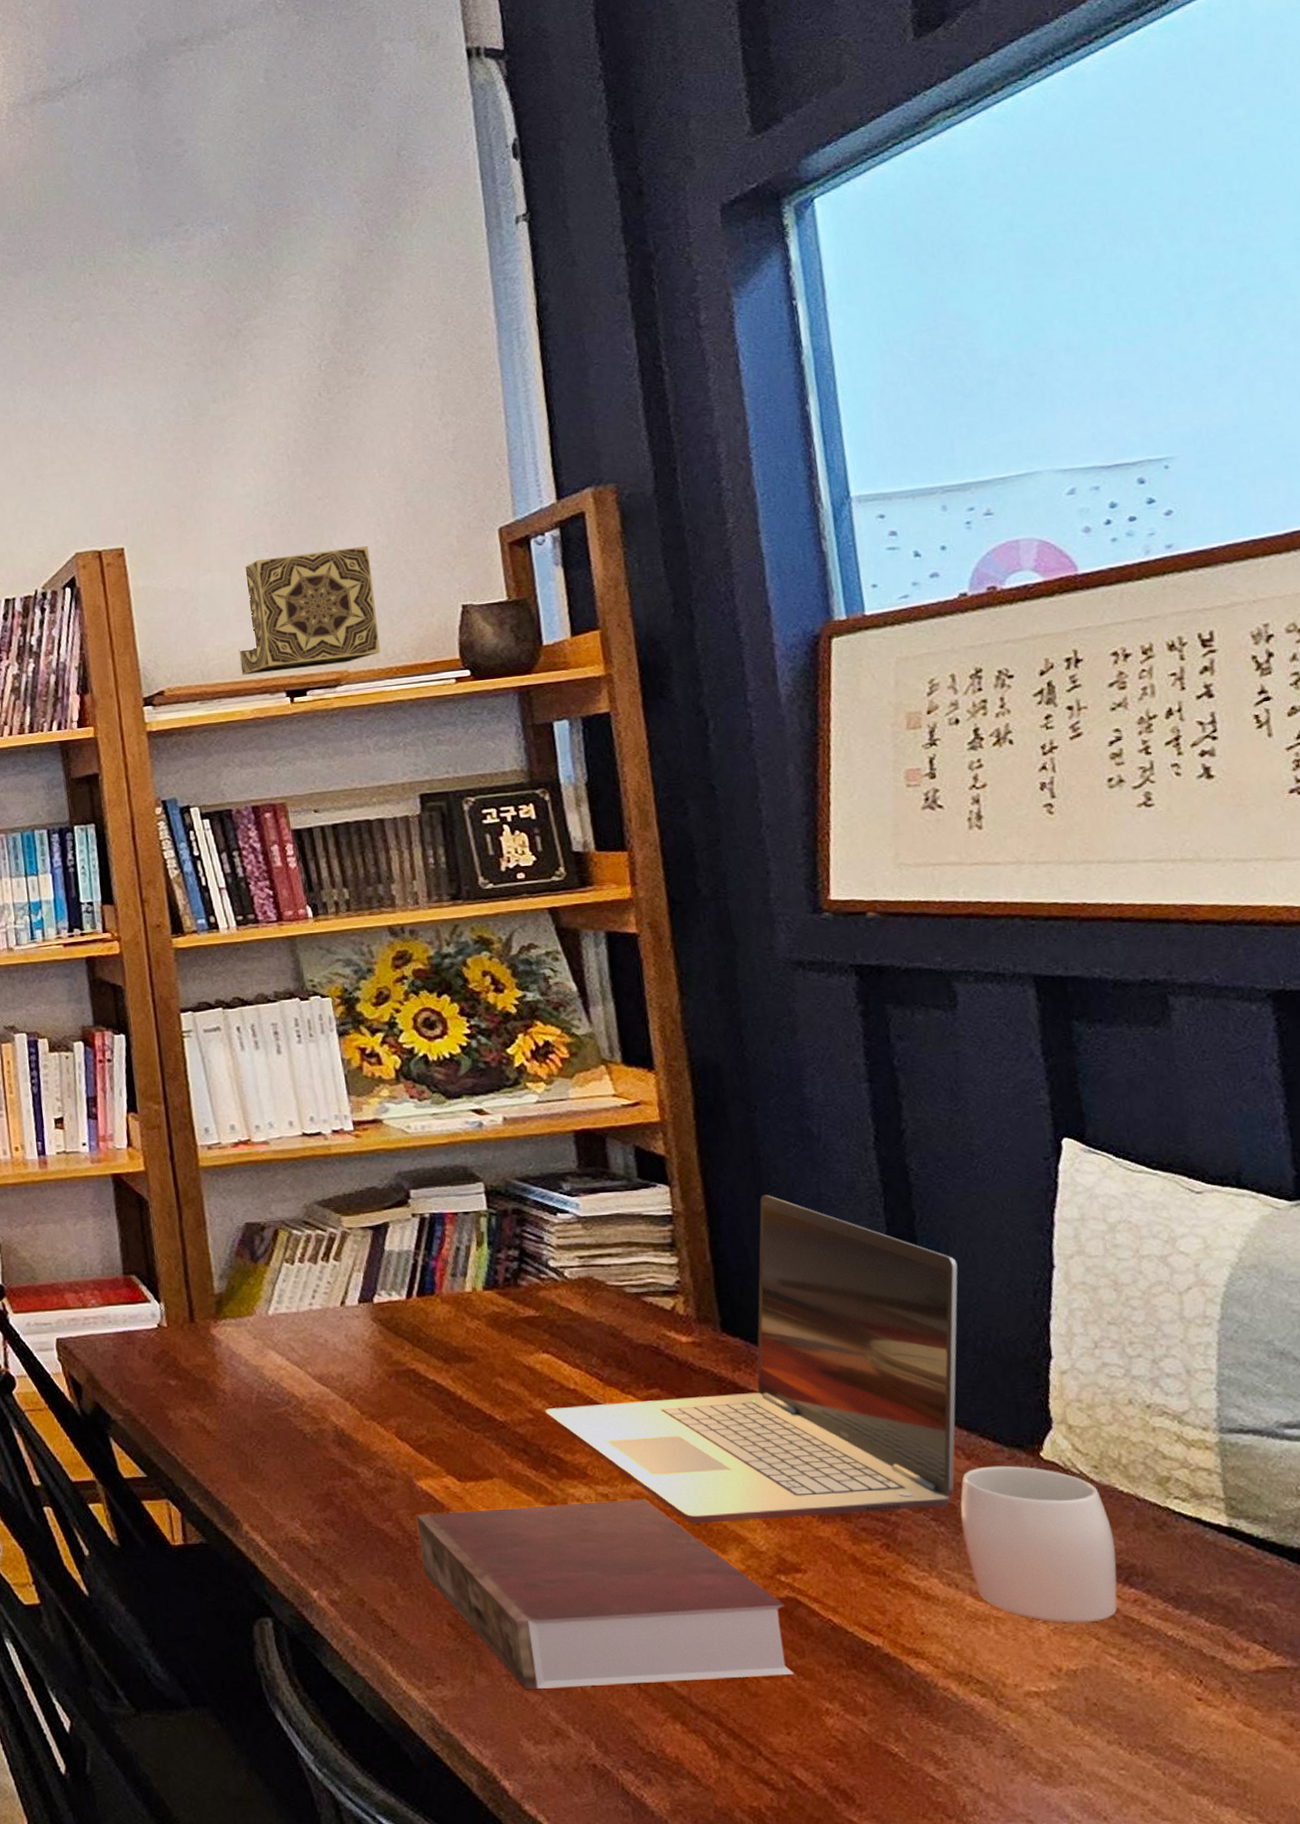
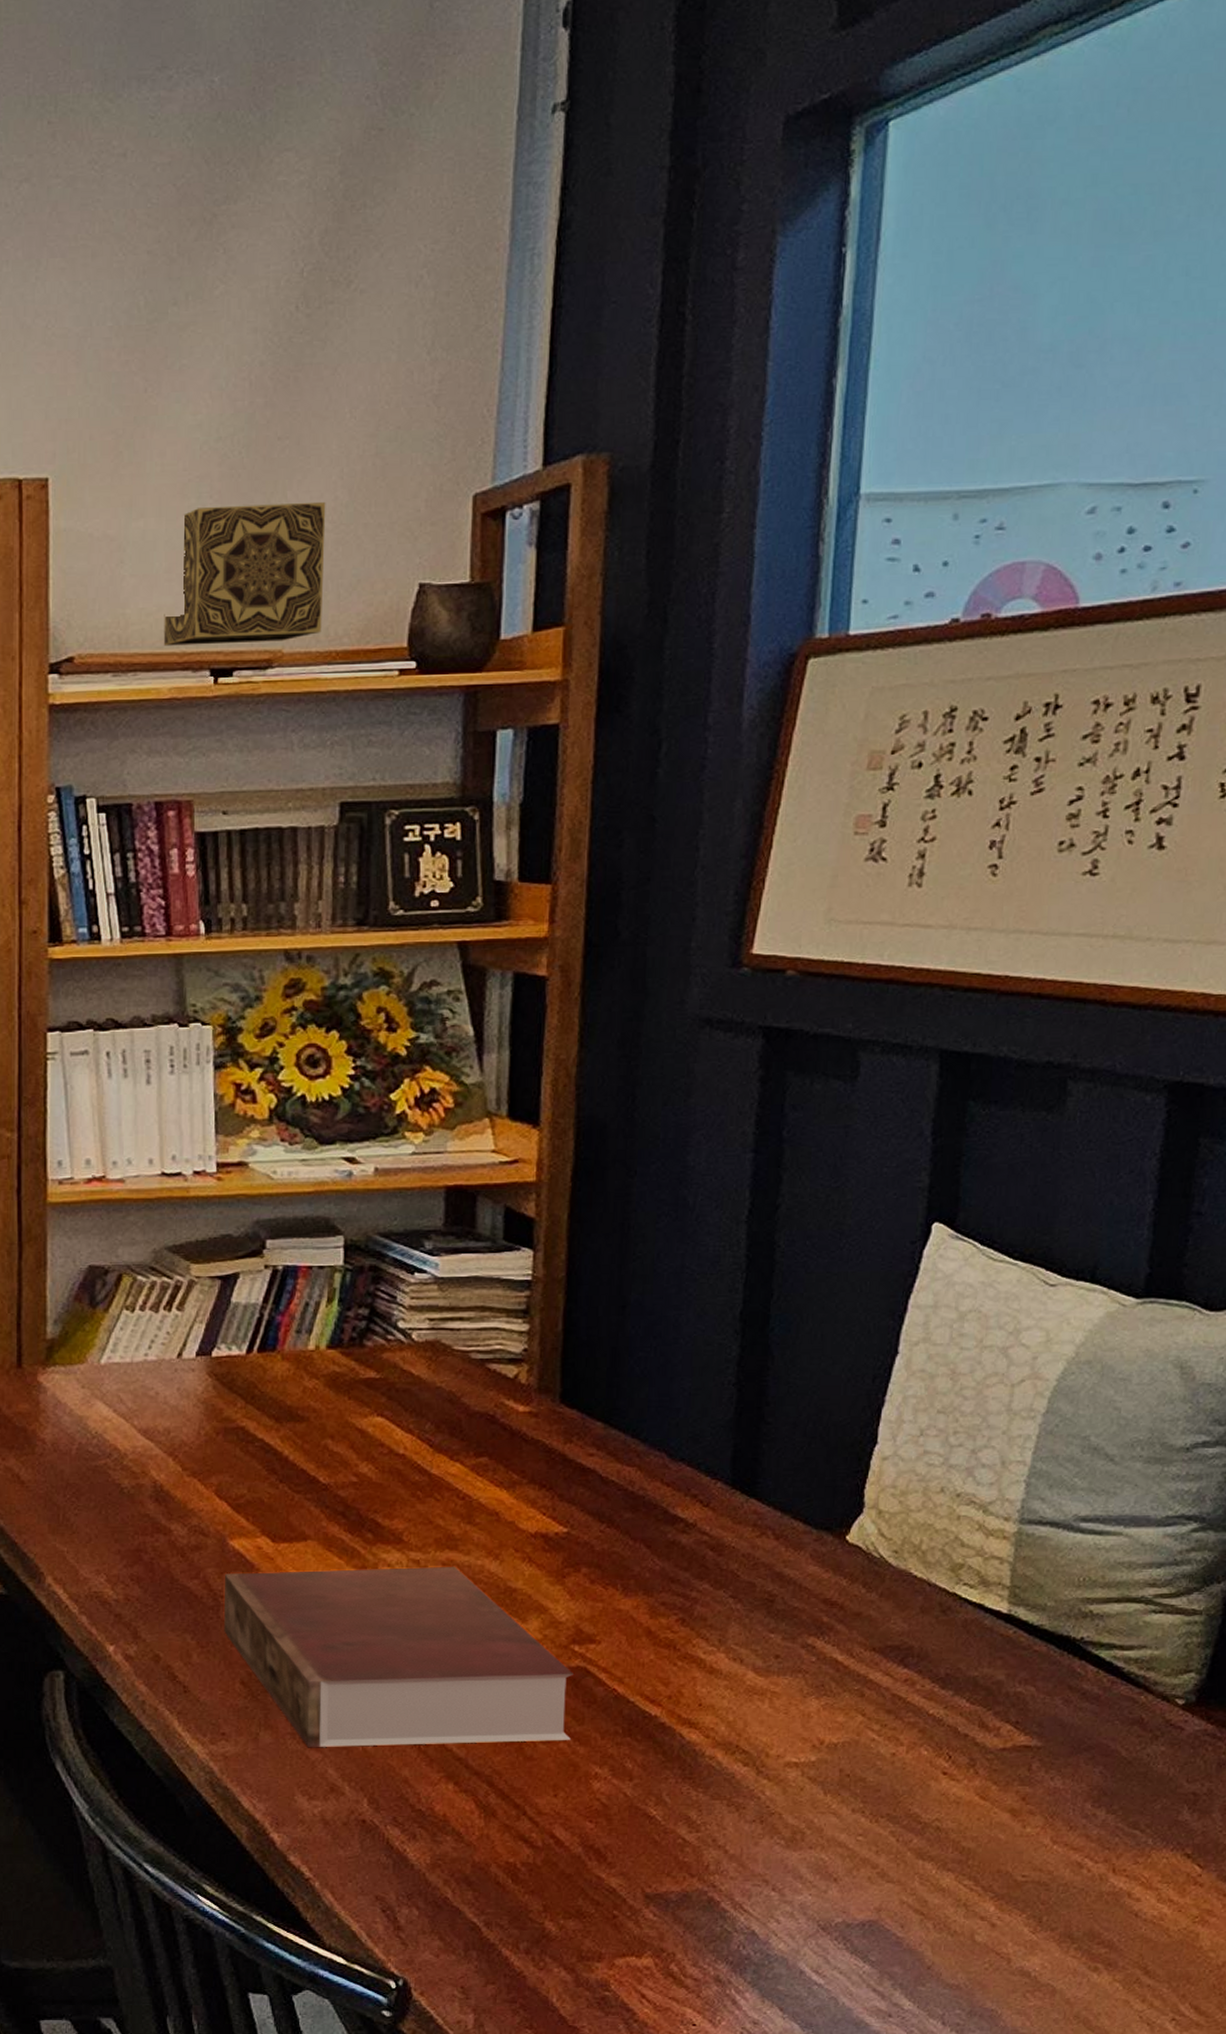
laptop: present [544,1194,958,1524] -> none [370,1264,805,1593]
mug: present [960,1465,1118,1624] -> none [757,1547,899,1700]

